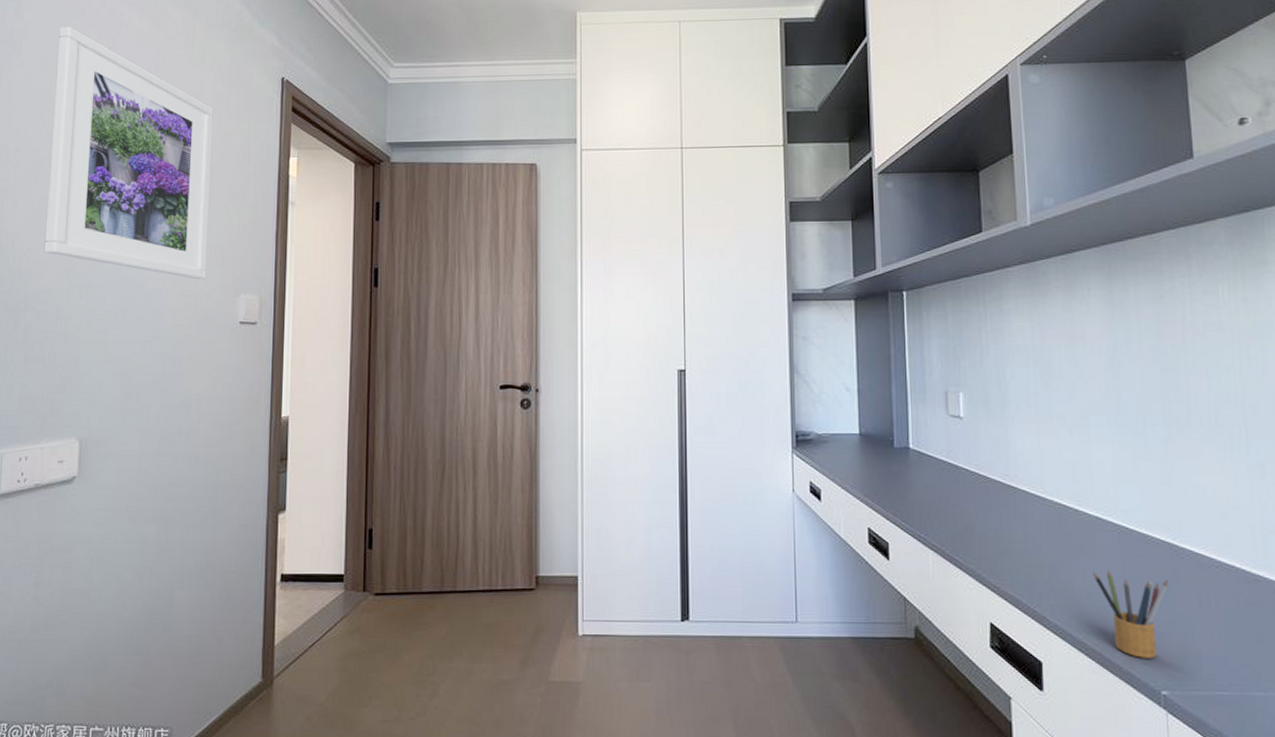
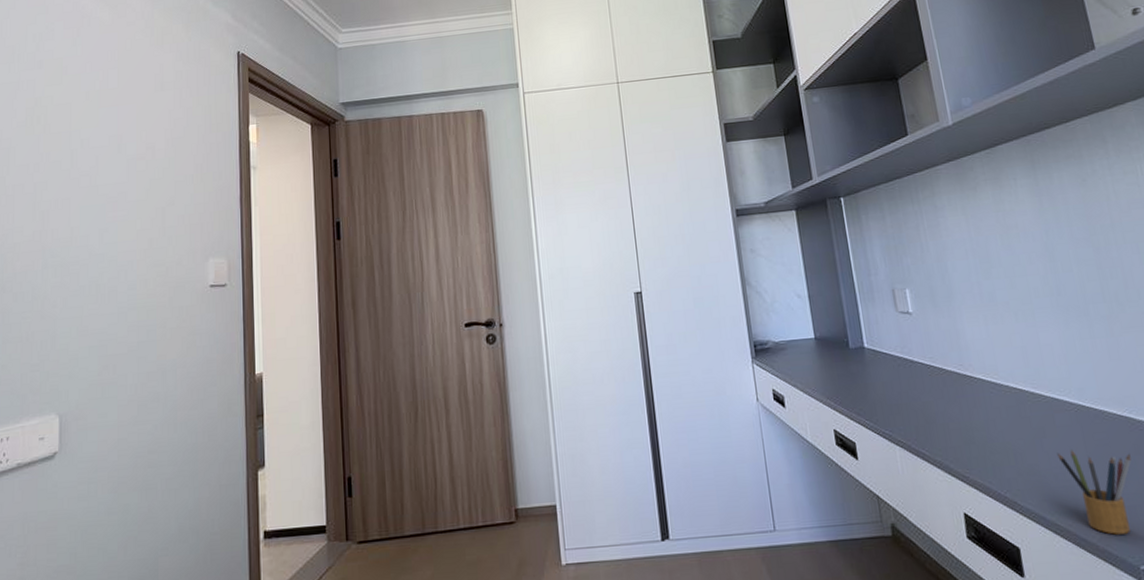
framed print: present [44,26,213,280] -> none [18,22,176,249]

